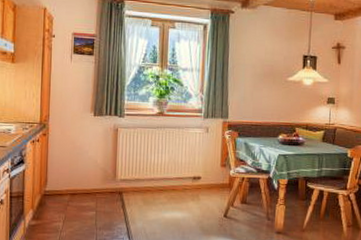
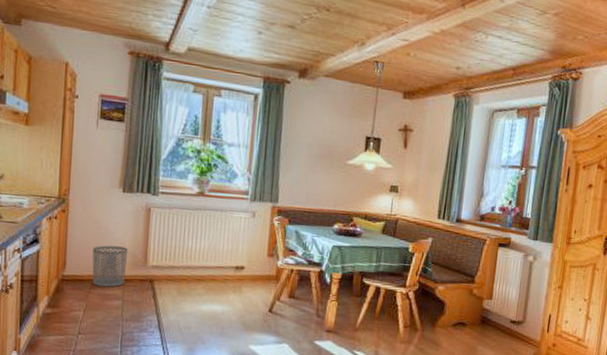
waste bin: none [69,163,100,200] -> present [92,245,128,287]

